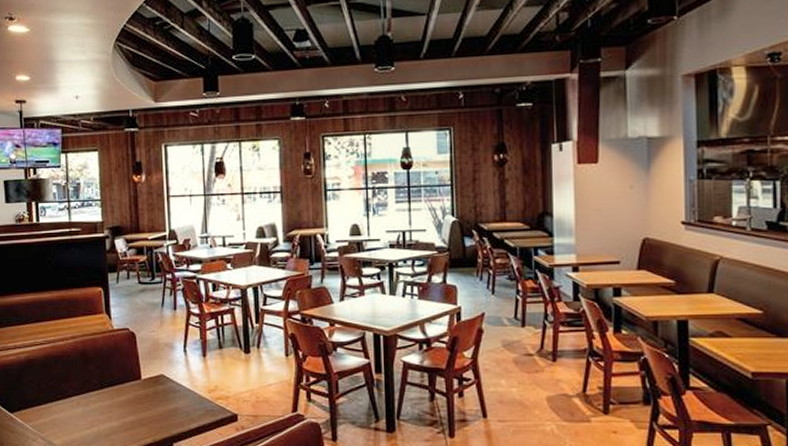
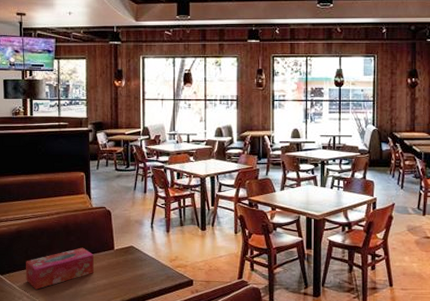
tissue box: none [39,378,118,429] -> present [26,247,94,290]

